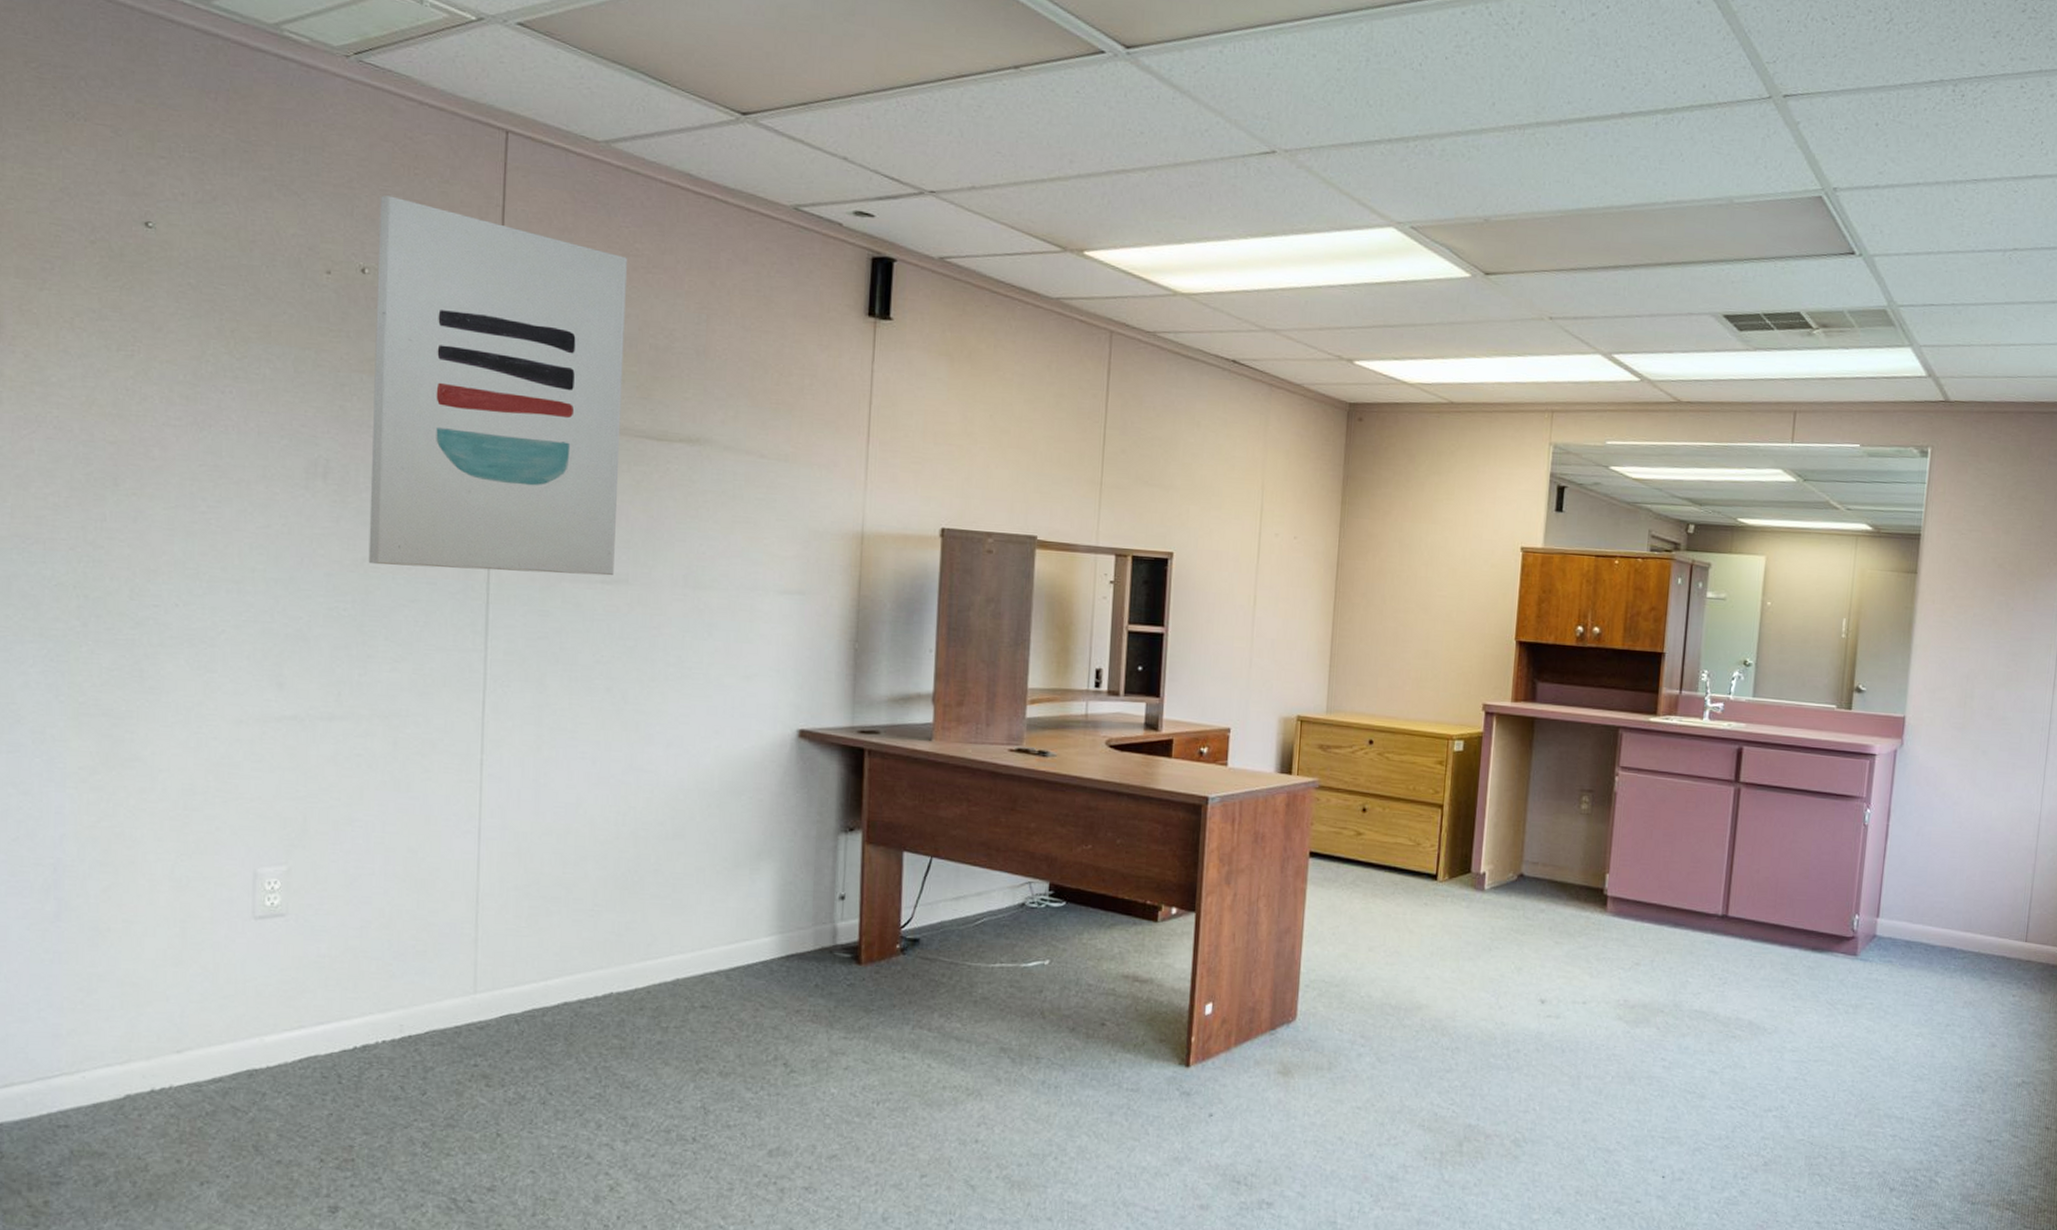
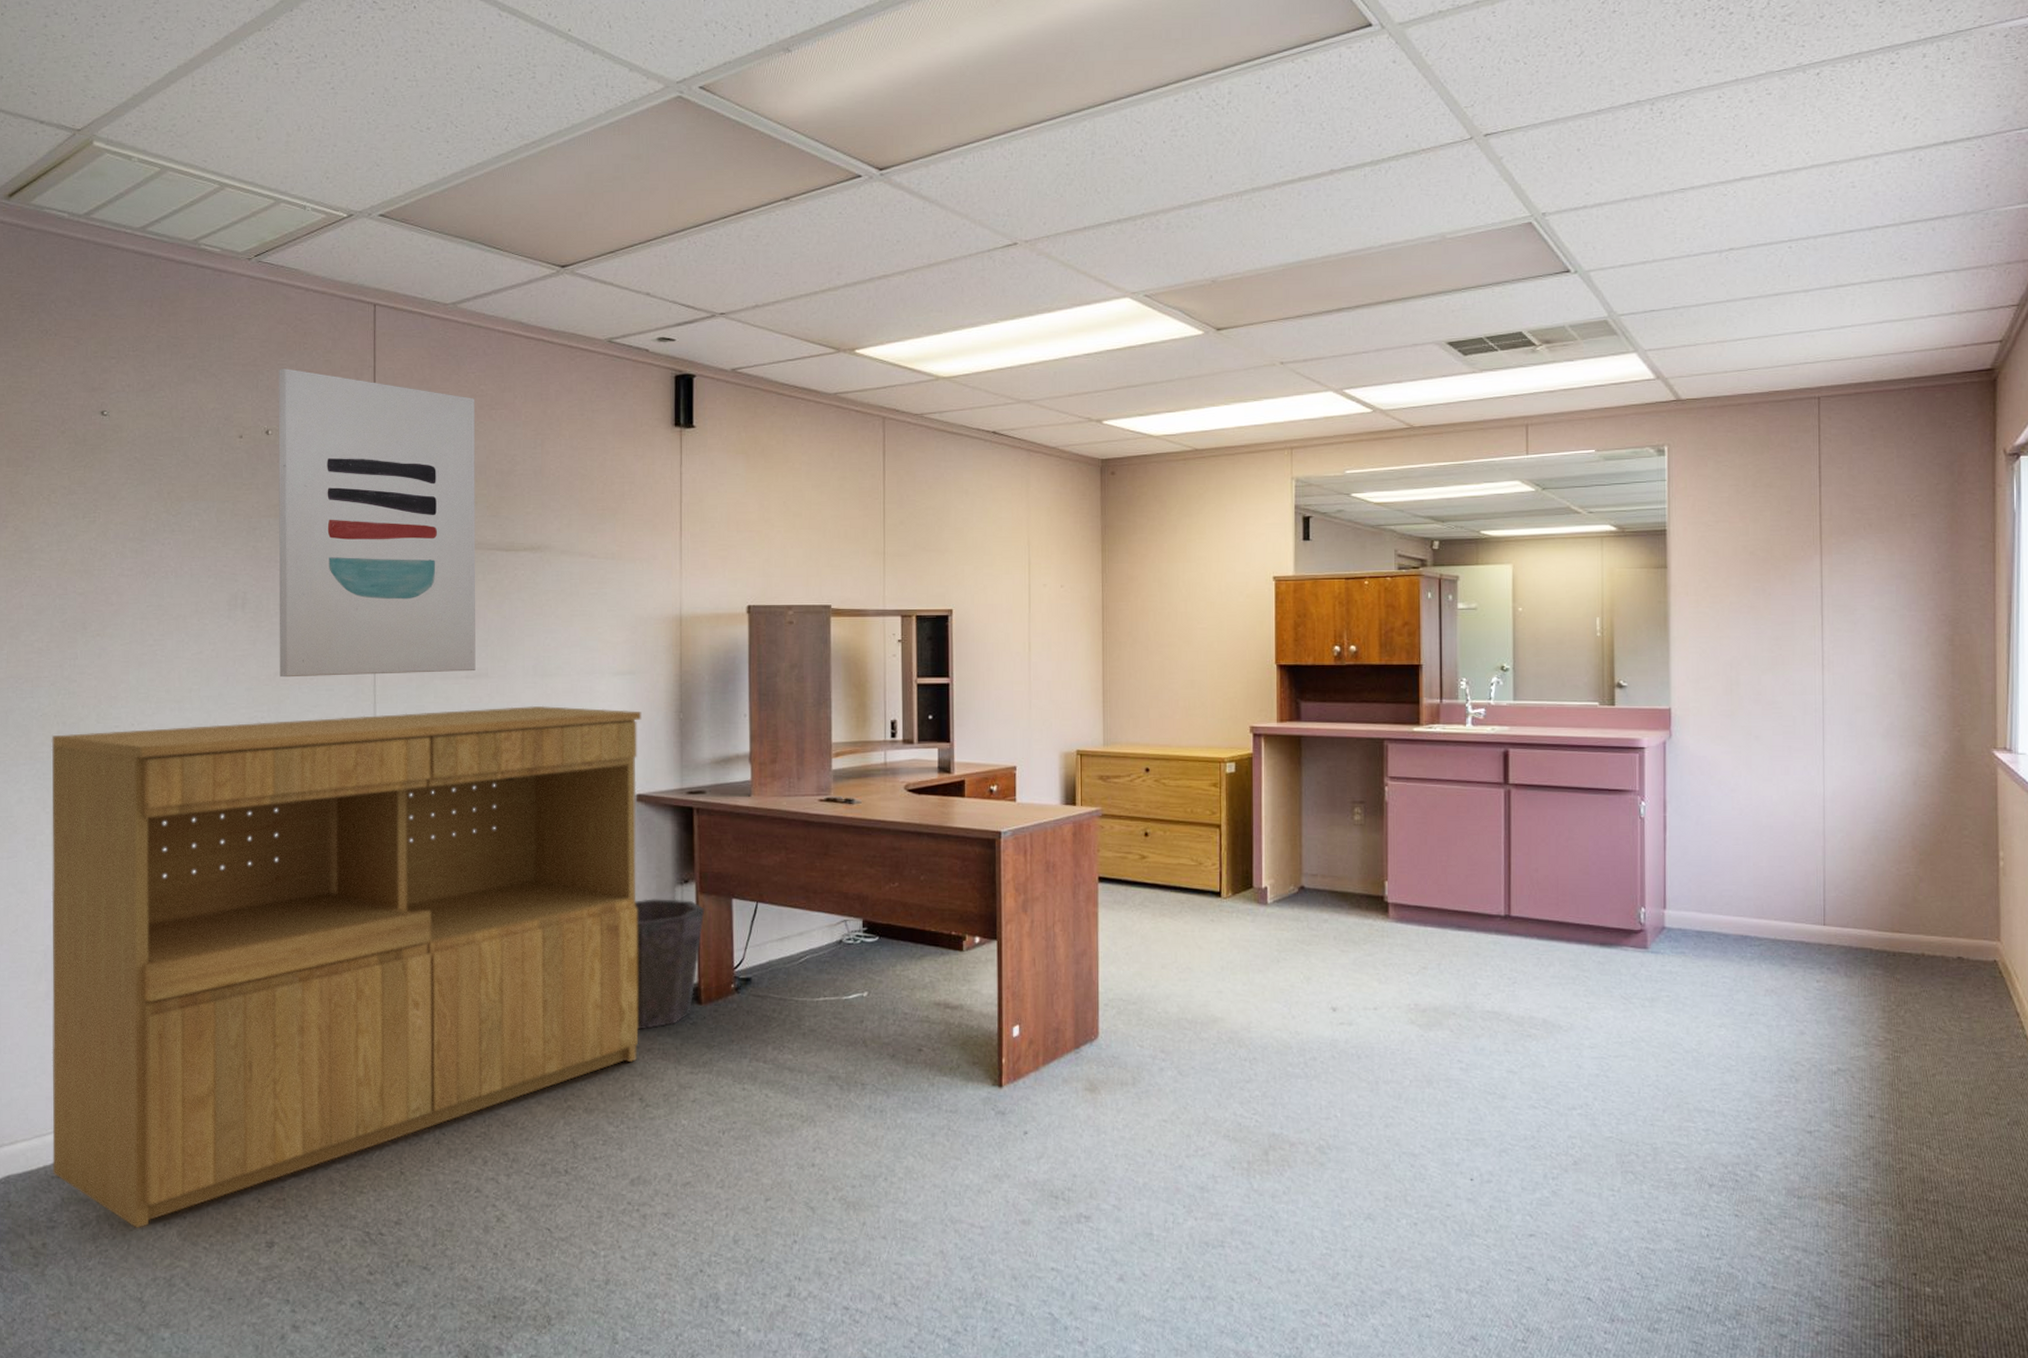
bookcase: none [59,610,810,1187] -> present [51,705,642,1228]
waste bin: none [786,846,871,988] -> present [635,899,705,1029]

